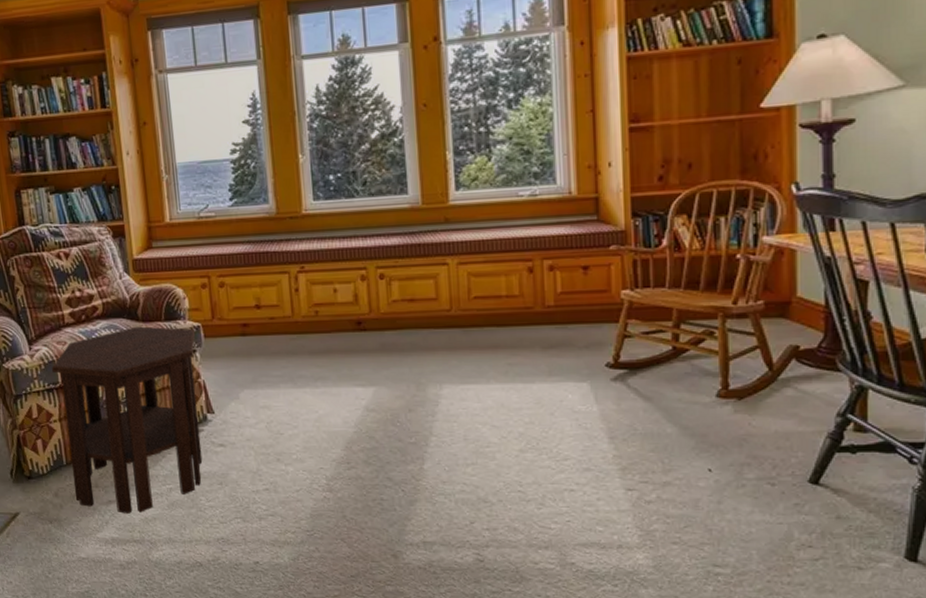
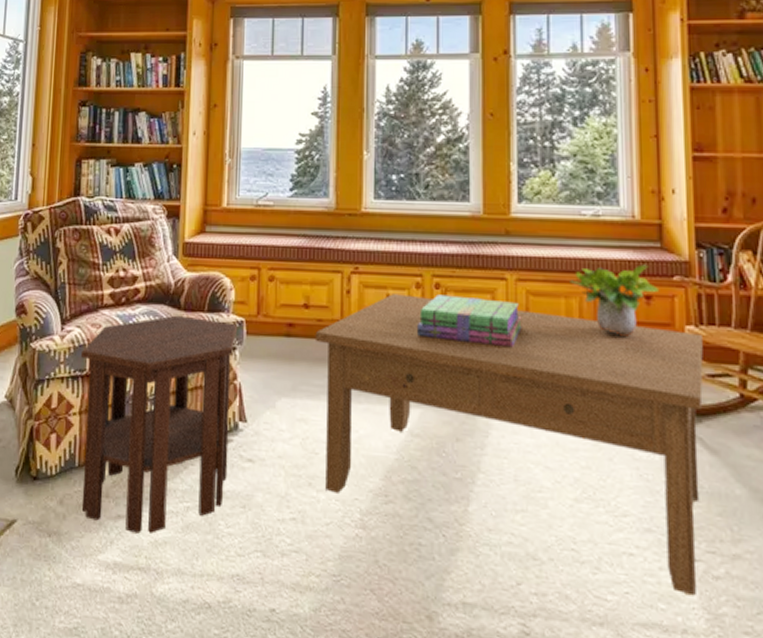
coffee table: none [268,287,638,518] -> present [314,294,703,596]
stack of books: none [364,284,465,326] -> present [416,294,522,348]
potted plant: none [509,237,597,307] -> present [570,264,660,338]

